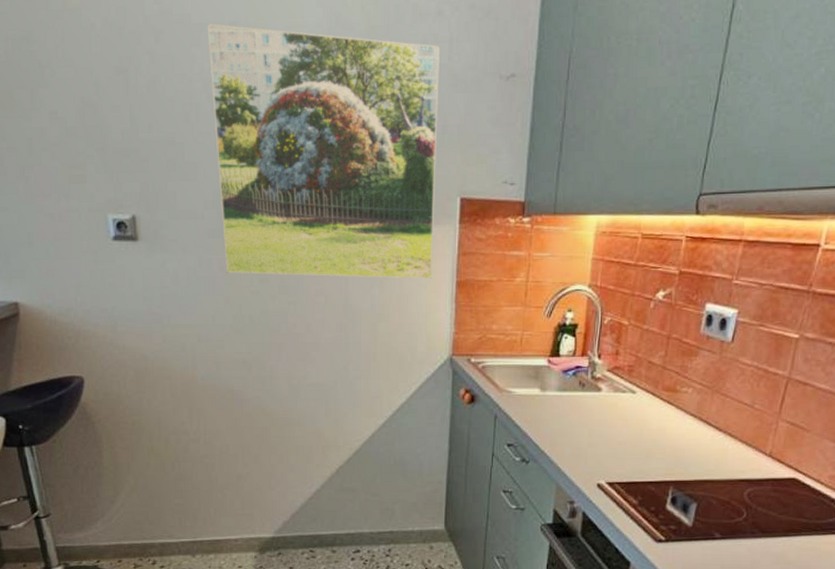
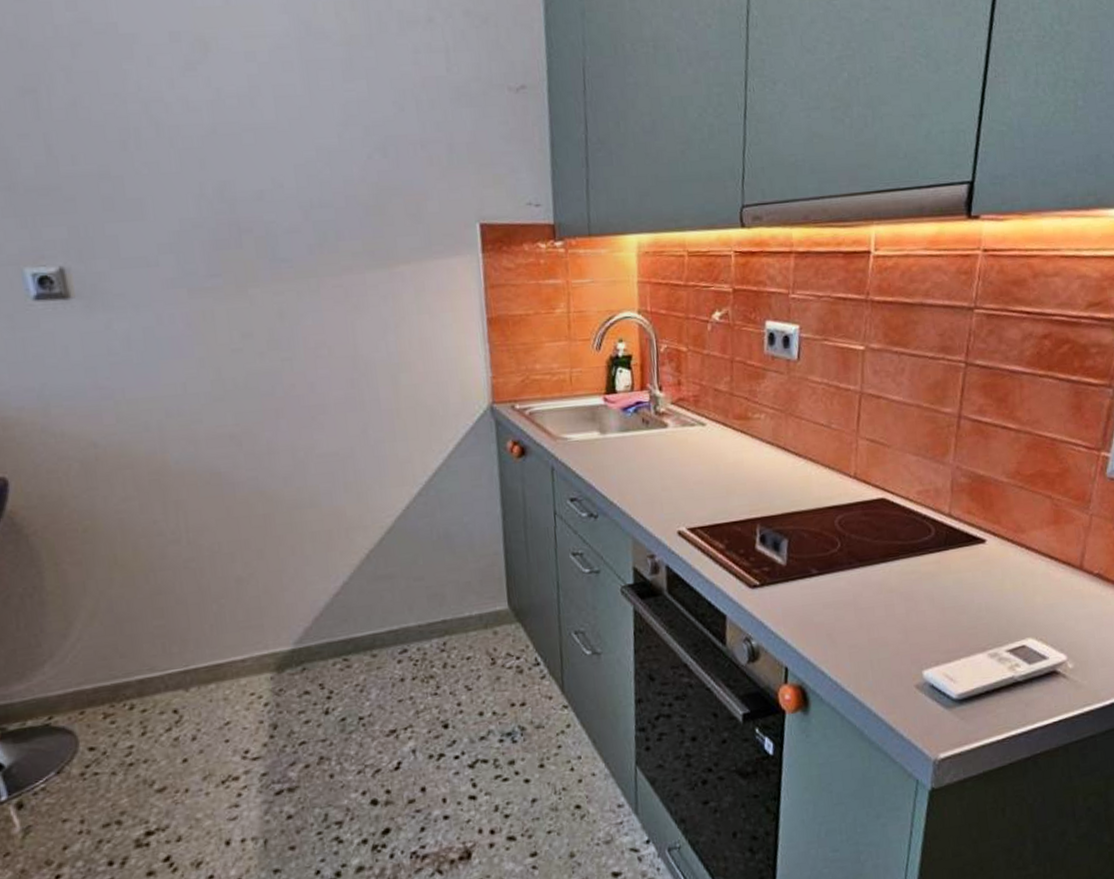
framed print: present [207,23,440,279] -> none [141,34,457,330]

